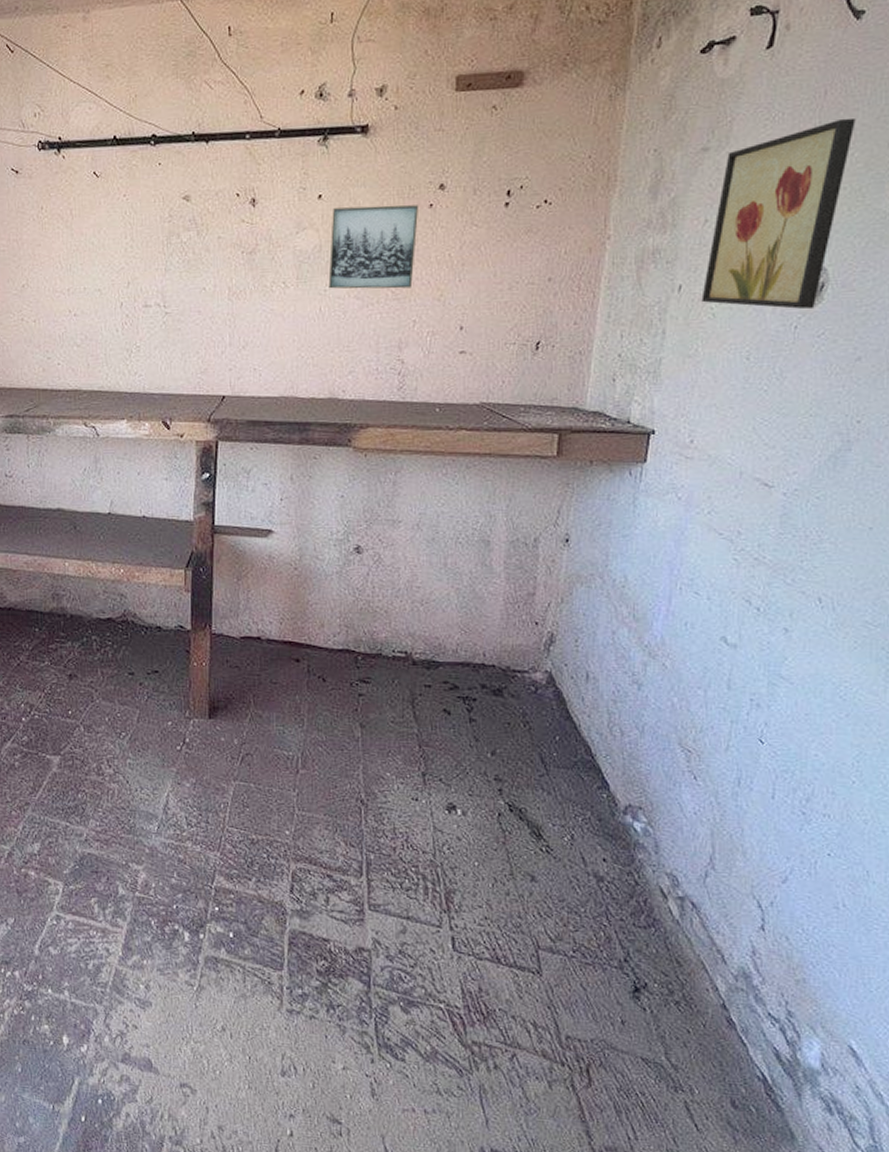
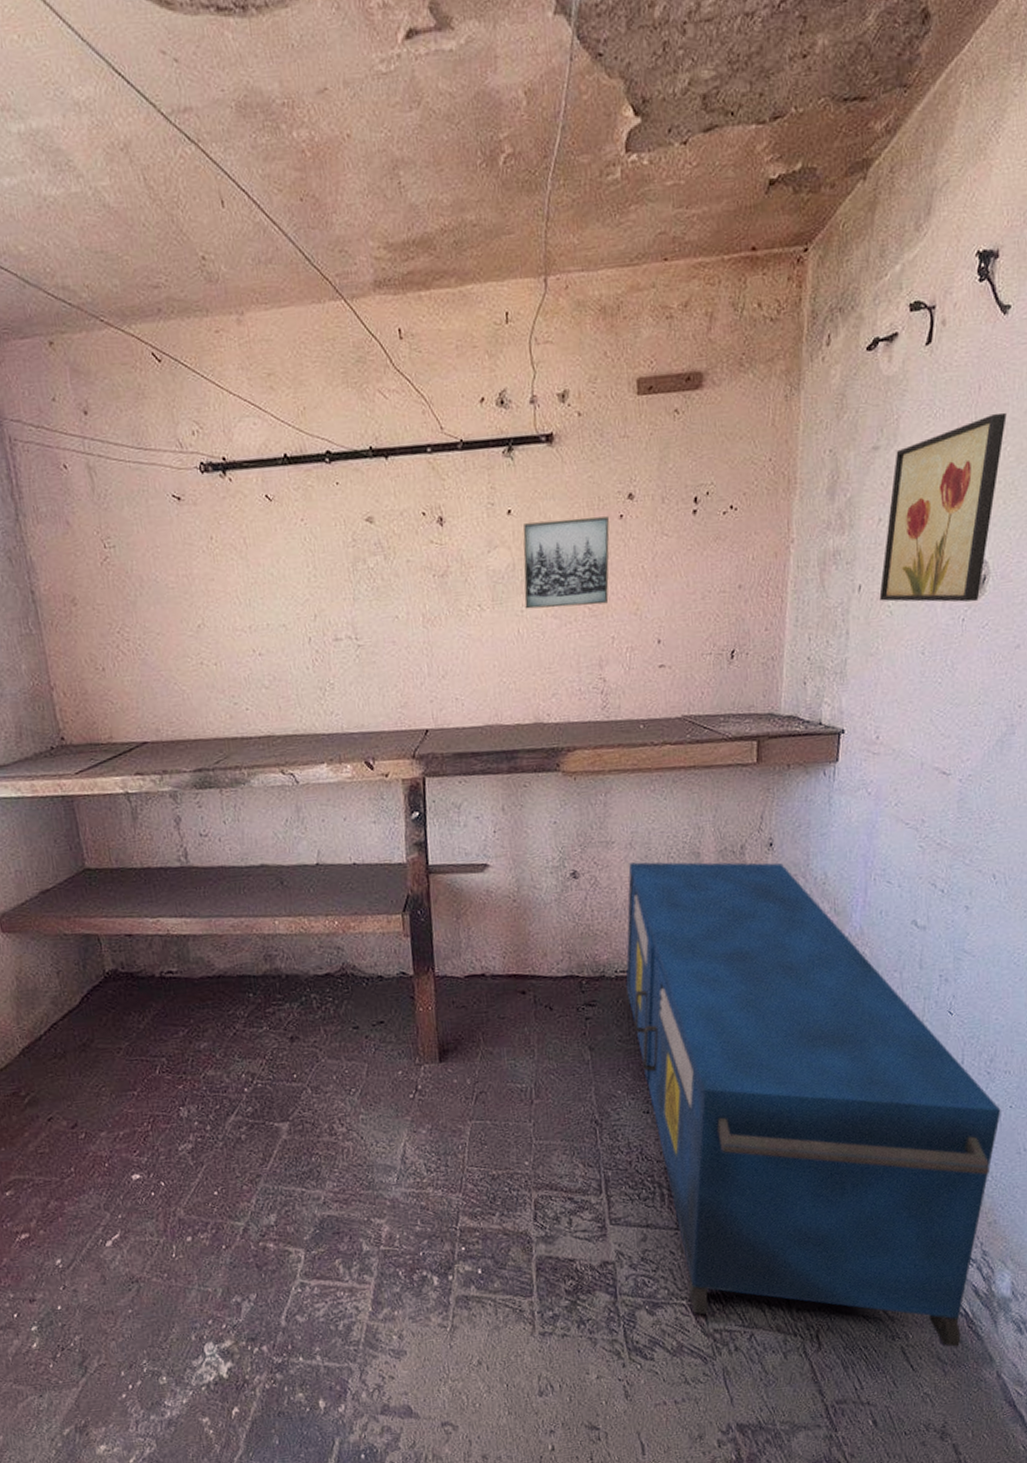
storage cabinet: none [403,544,817,1114] -> present [626,862,1001,1347]

